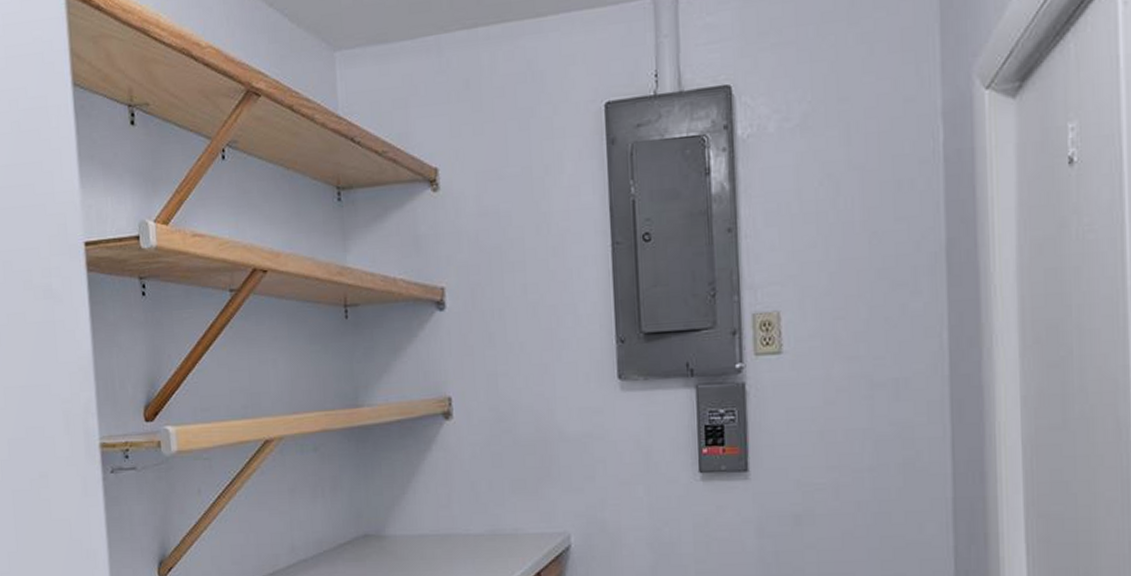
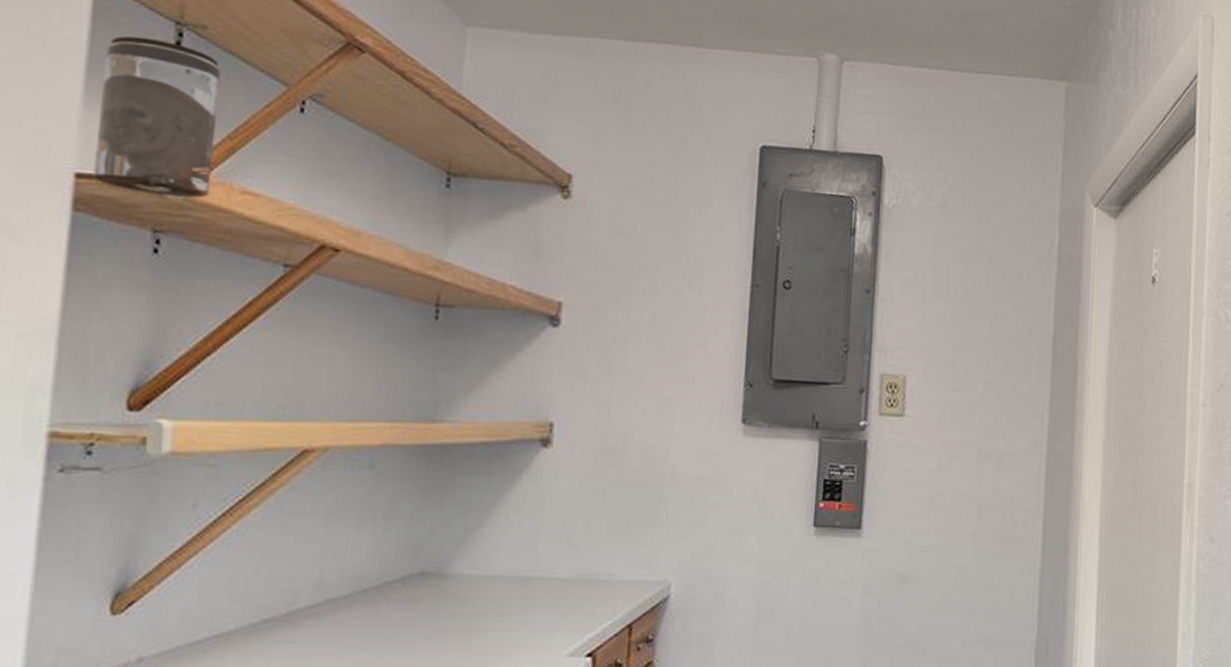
jar: none [87,122,171,250] -> present [92,36,221,199]

